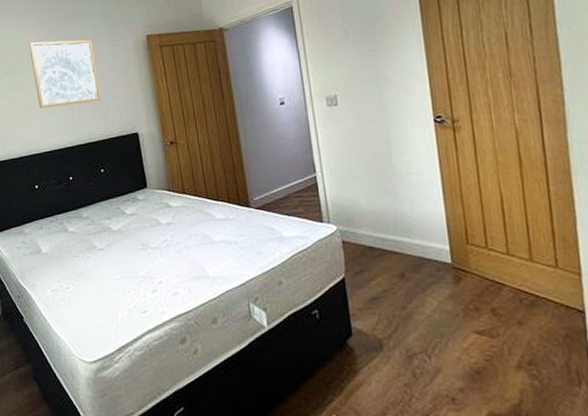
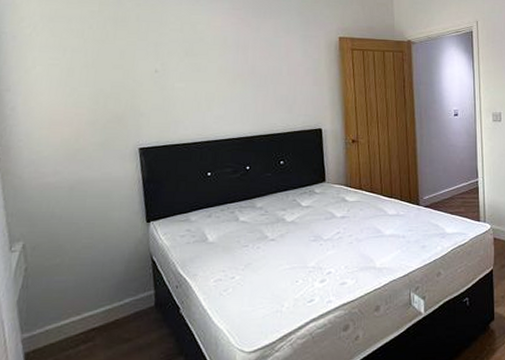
wall art: present [29,39,101,109] -> none [215,26,288,95]

